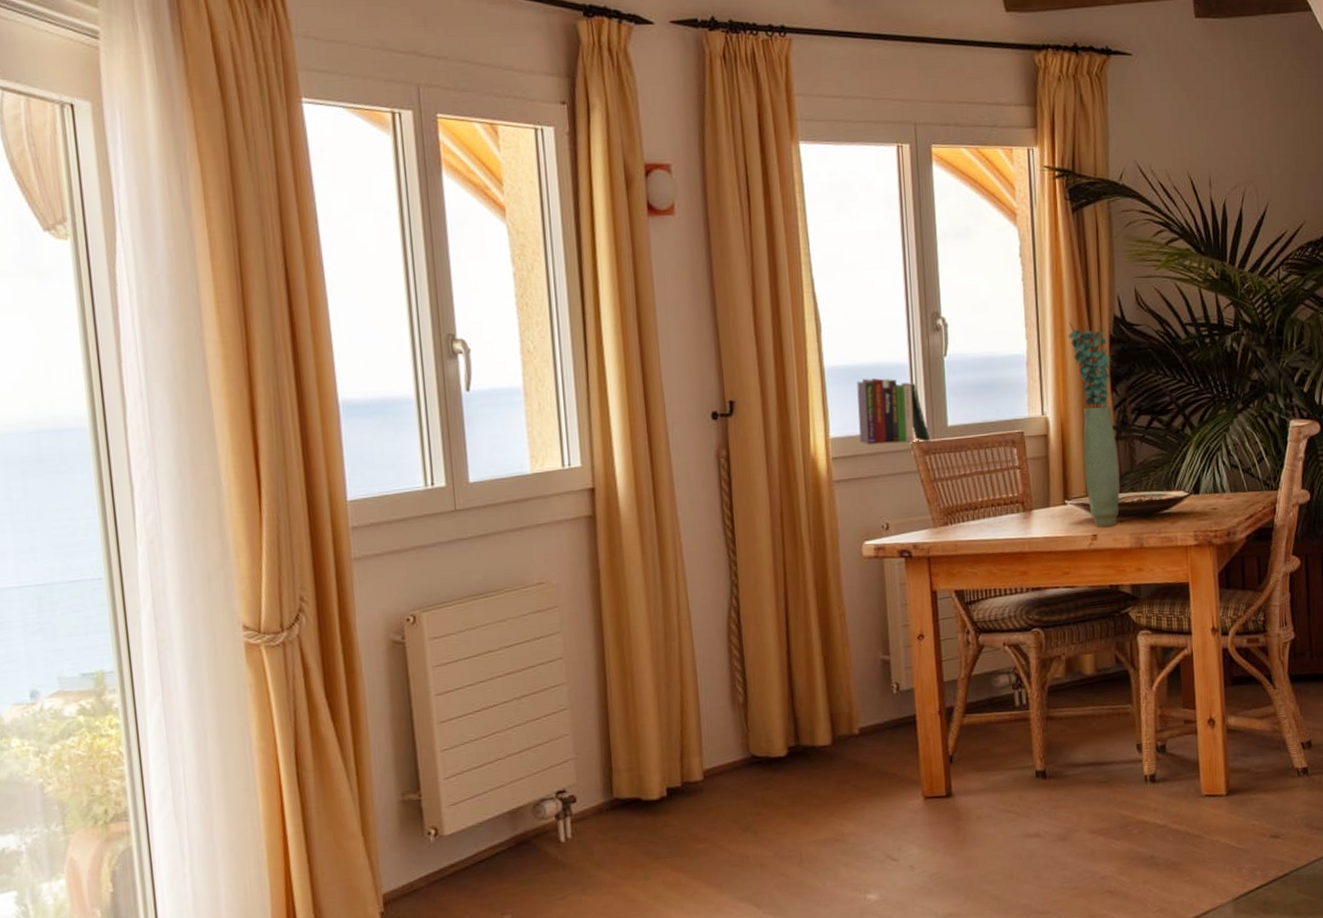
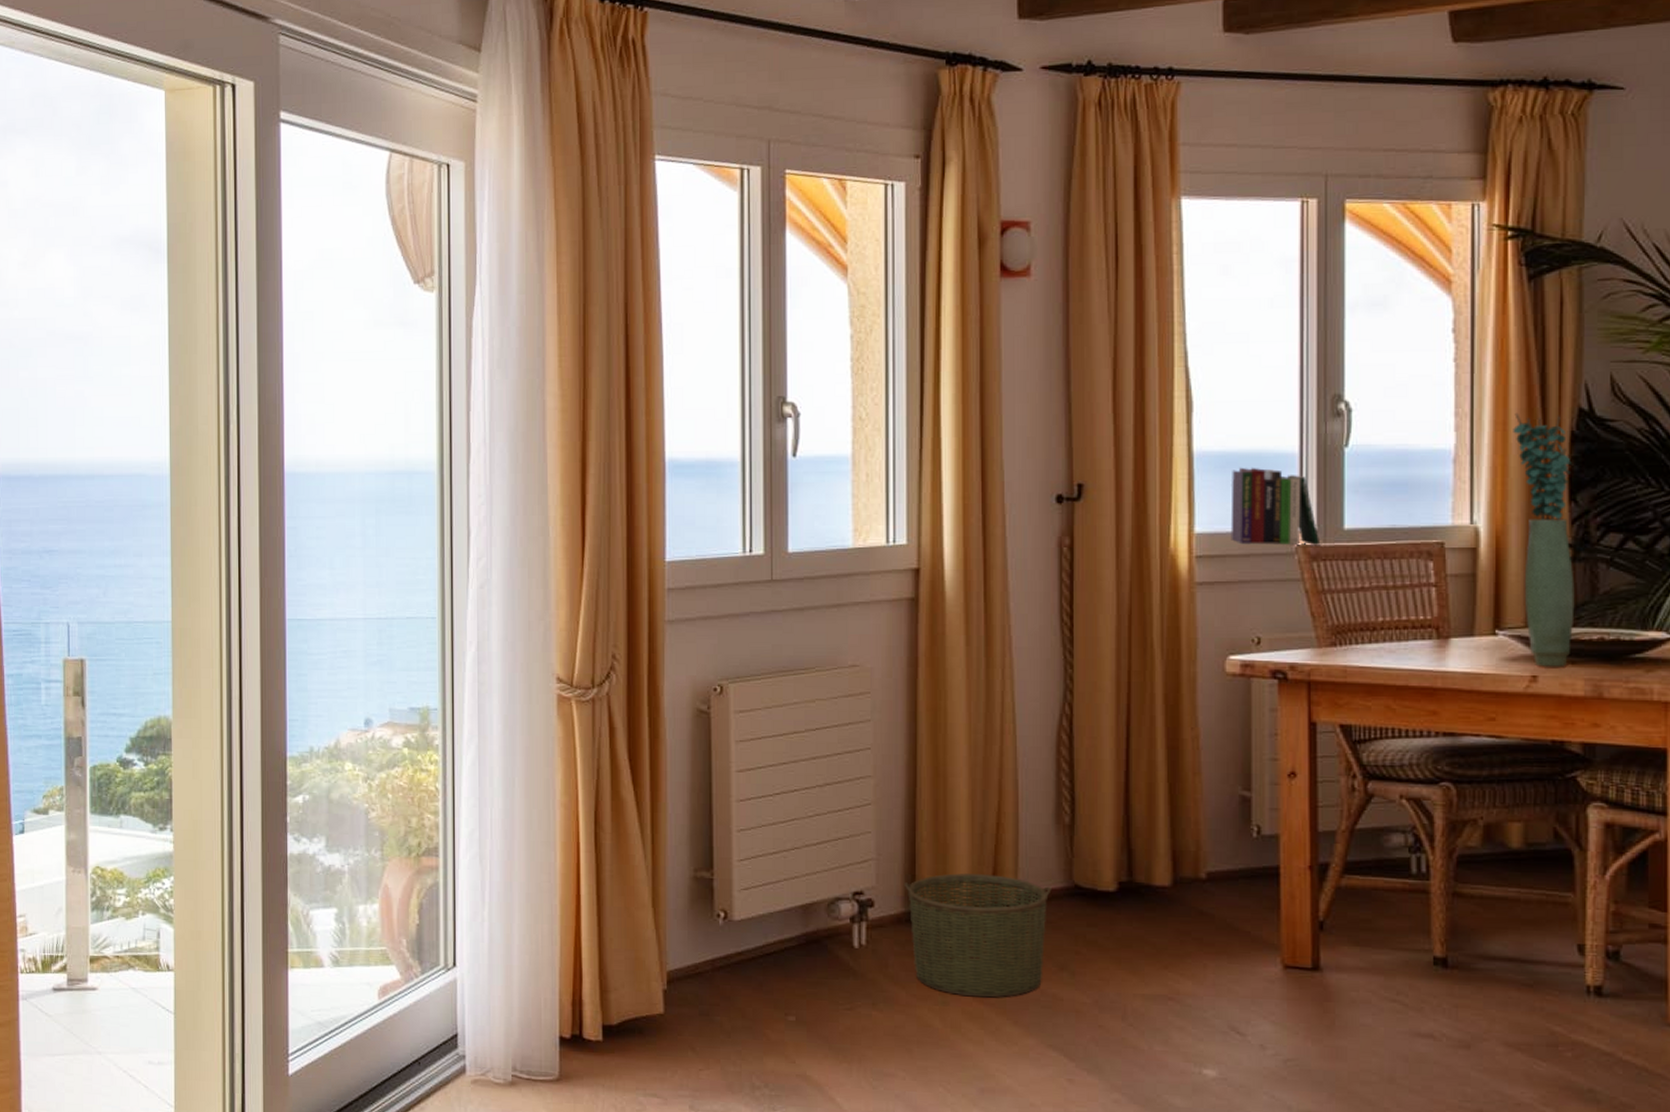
basket: none [602,756,732,869] -> present [903,873,1052,998]

